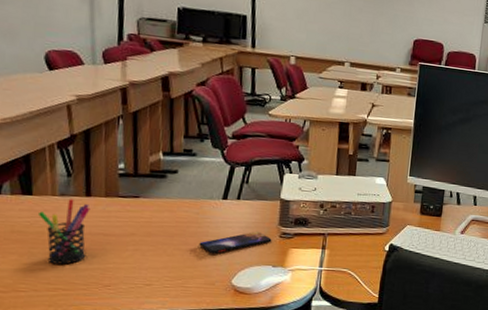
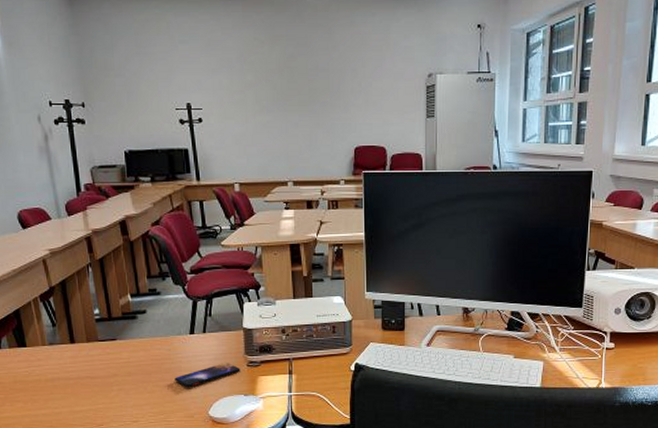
pen holder: present [37,199,91,265] -> none [33,347,79,408]

